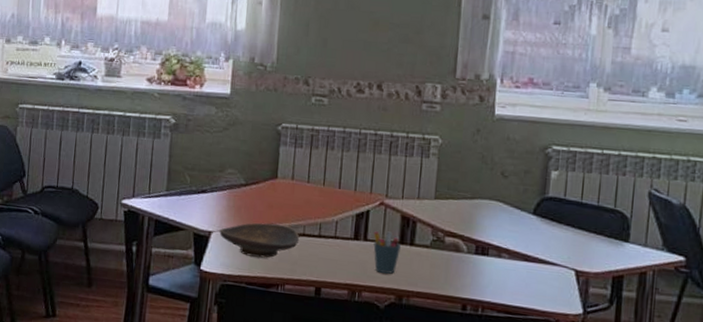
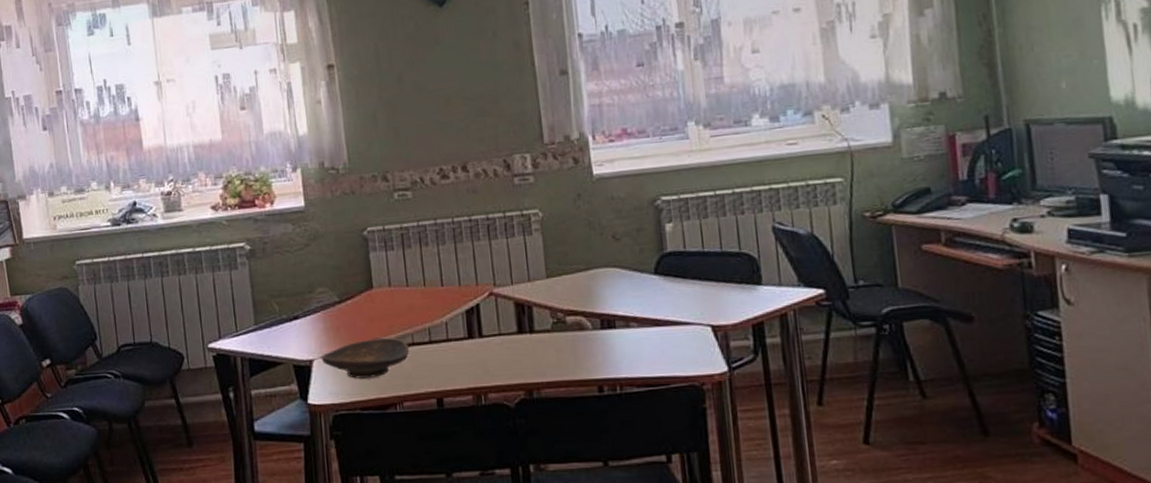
pen holder: present [373,231,402,274] -> none [488,322,521,369]

